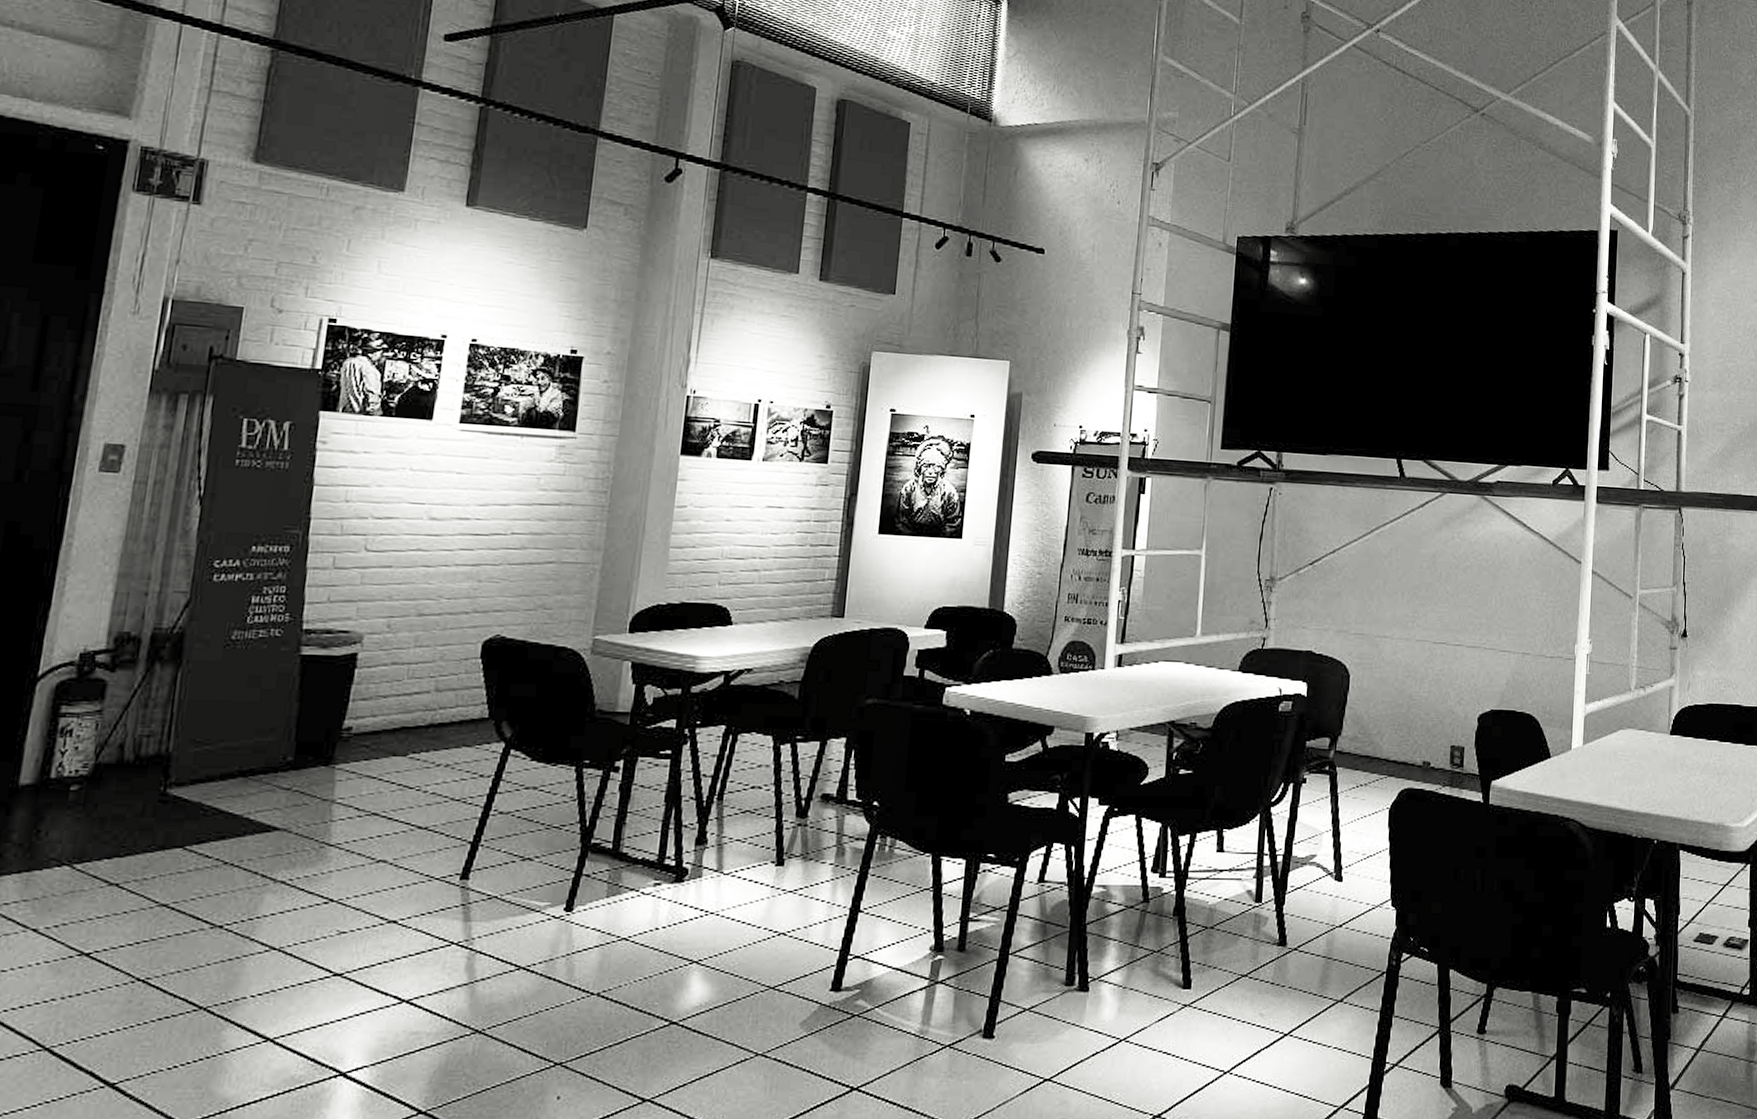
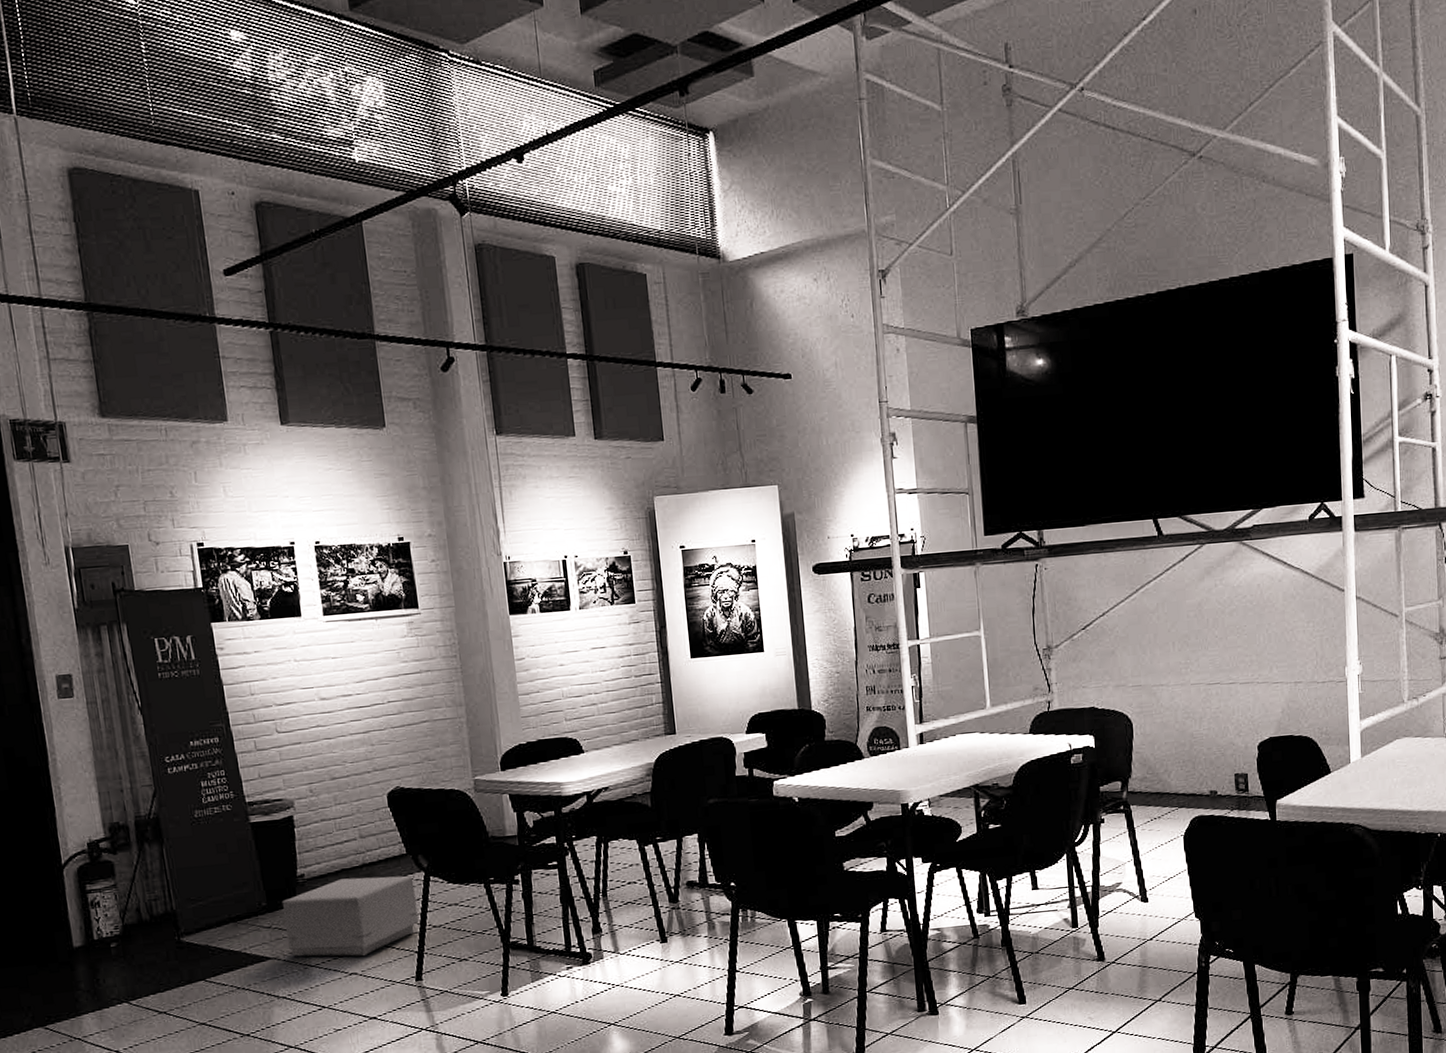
cardboard box: none [307,739,489,841] -> present [282,876,419,957]

